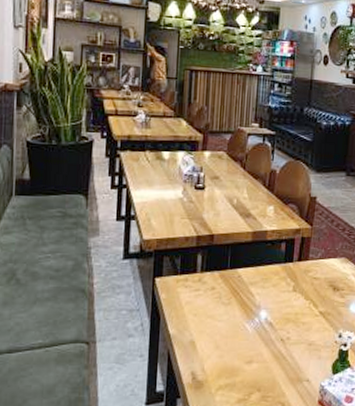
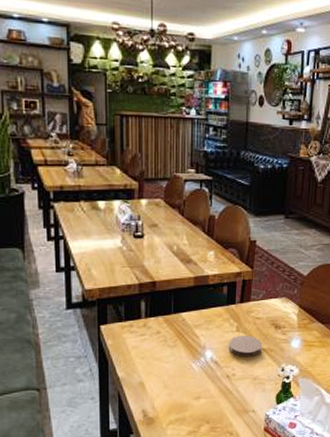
coaster: none [284,295,319,320] -> present [228,335,262,357]

